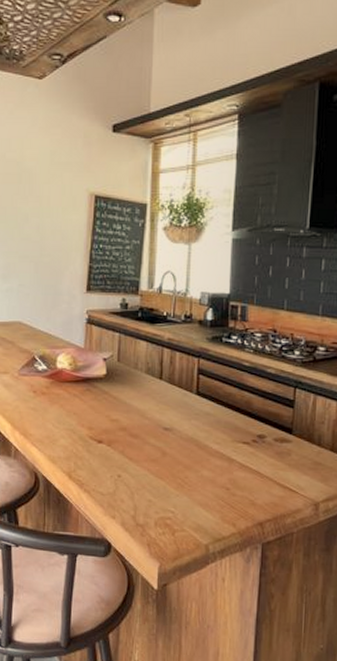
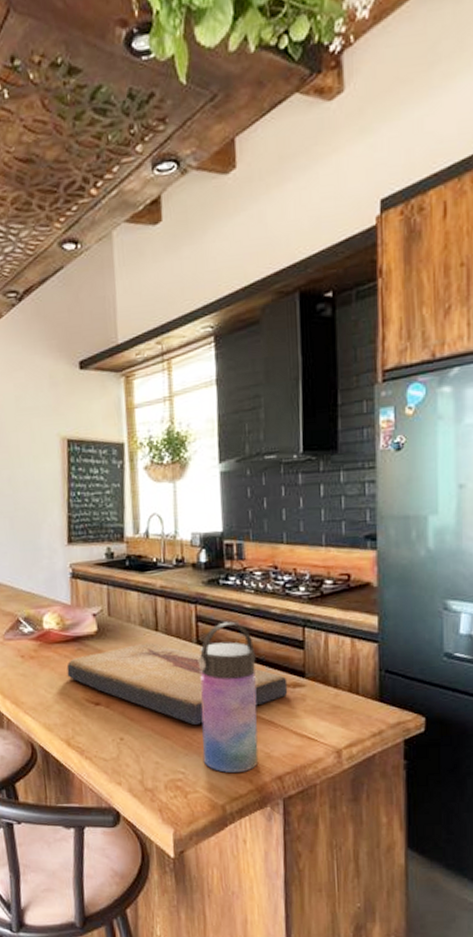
fish fossil: none [75,389,276,469] -> present [66,642,288,725]
water bottle: none [192,376,249,516] -> present [197,621,259,773]

